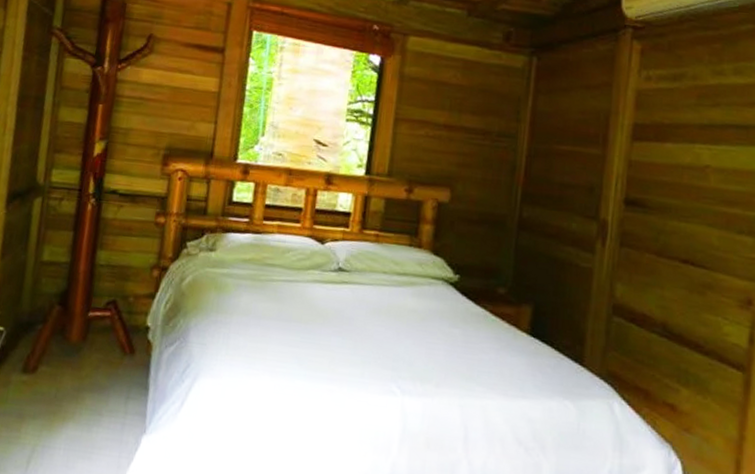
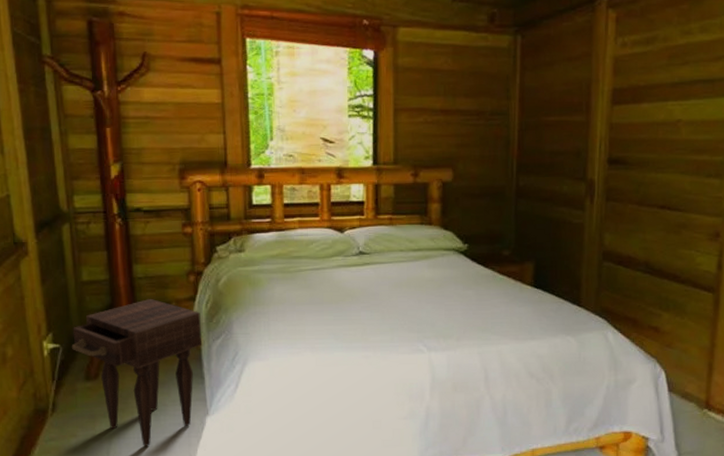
nightstand: none [15,290,158,462] -> present [71,299,201,447]

